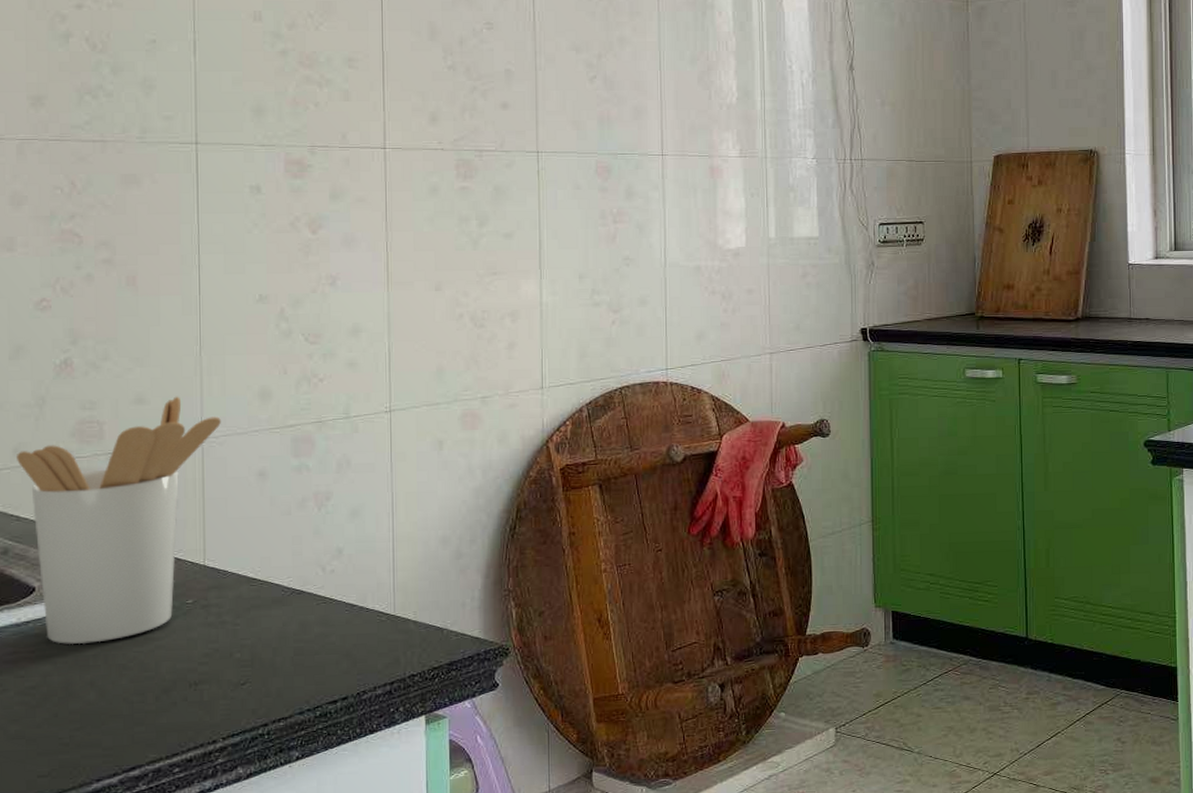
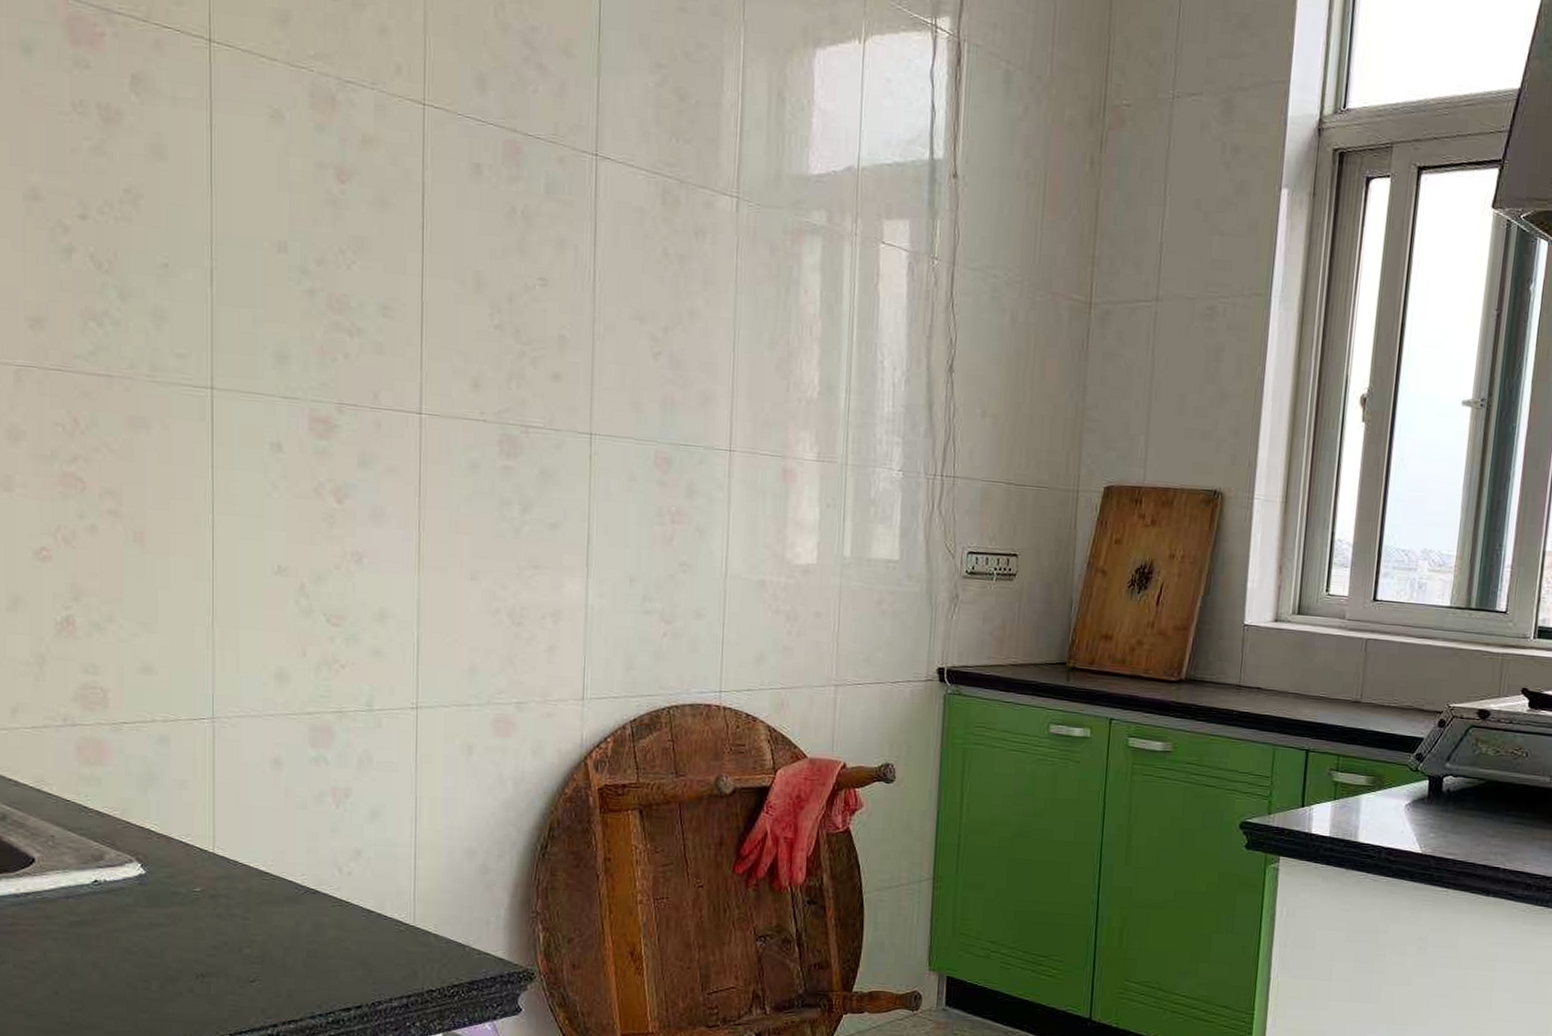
utensil holder: present [15,396,221,645] -> none [14,668,234,923]

